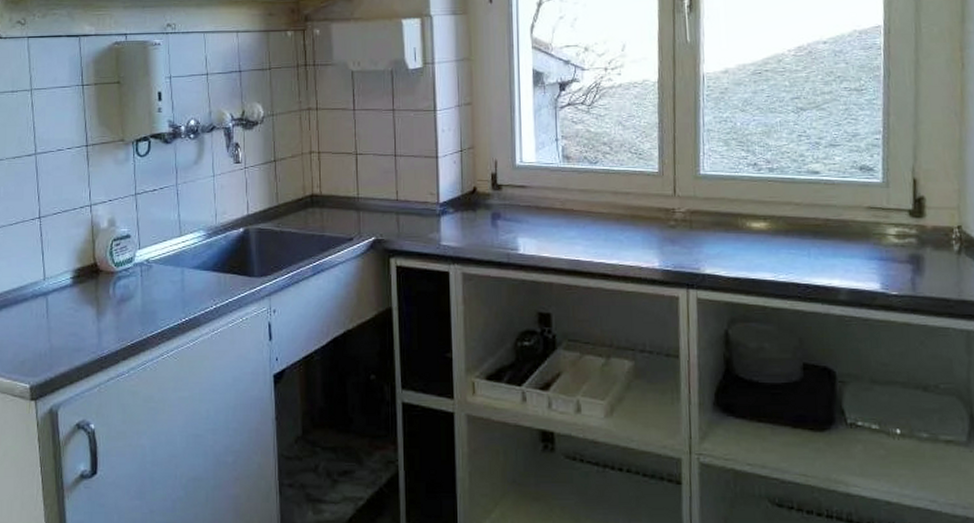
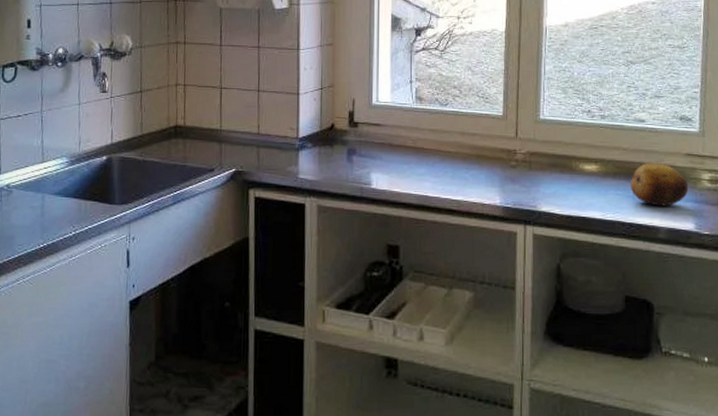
fruit: none [804,217,872,265] -> present [630,162,689,206]

